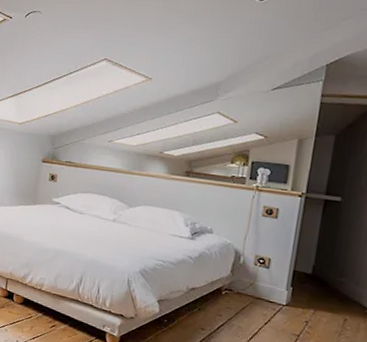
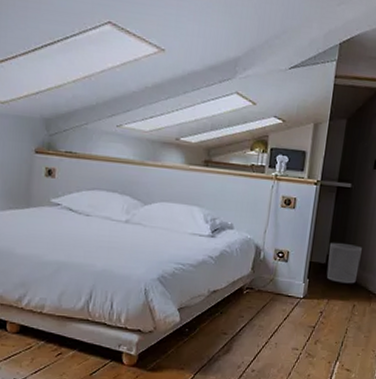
waste bin: none [312,253,355,298] -> present [326,242,362,284]

